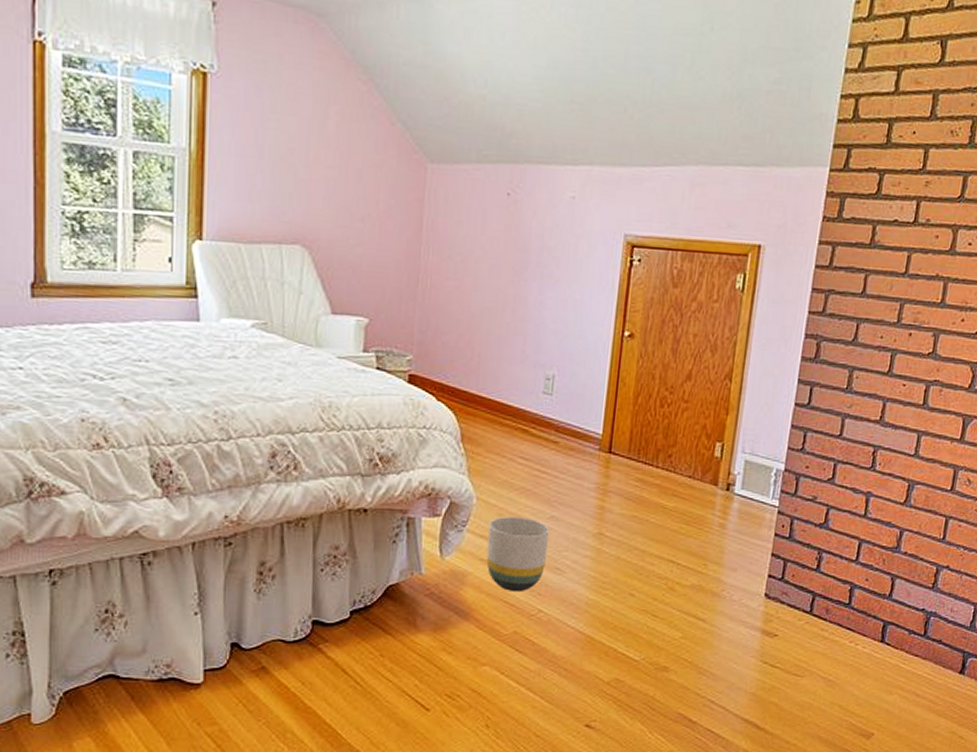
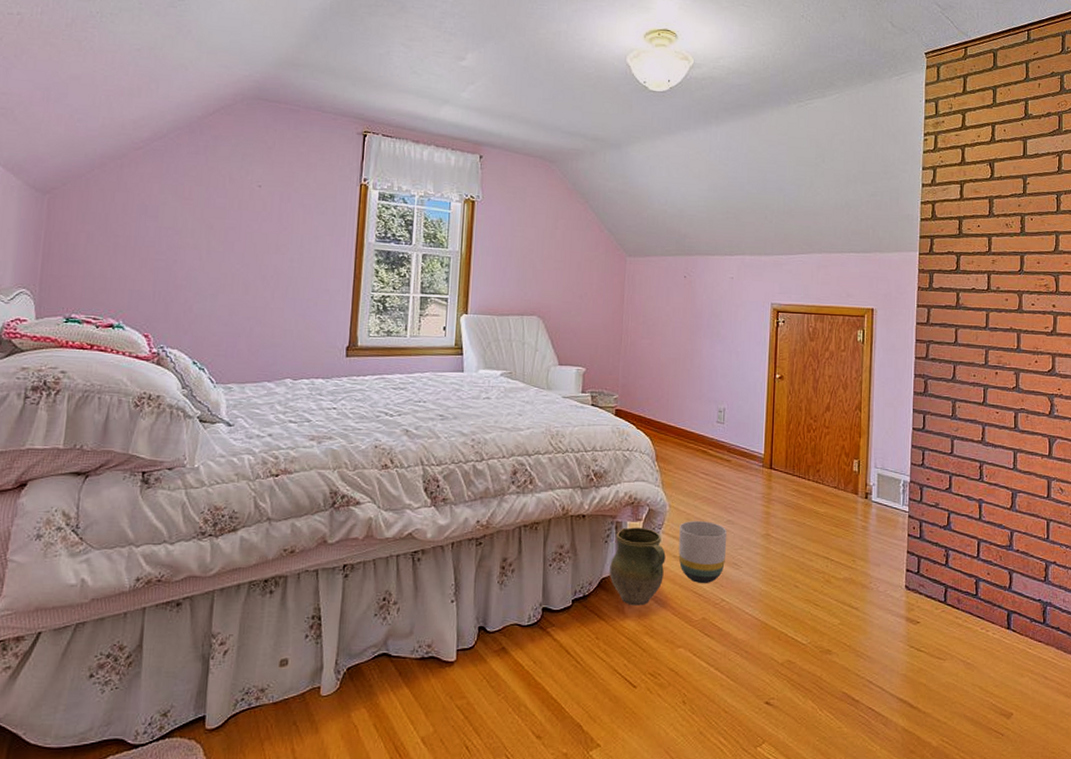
ceramic jug: none [398,524,470,618] -> present [609,527,666,606]

